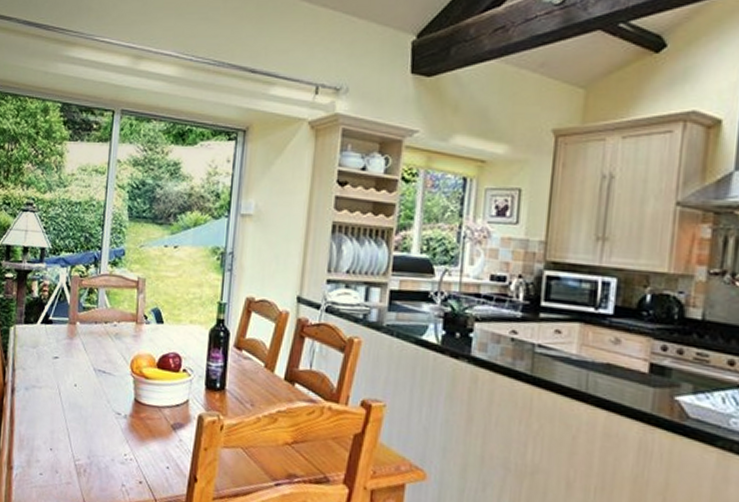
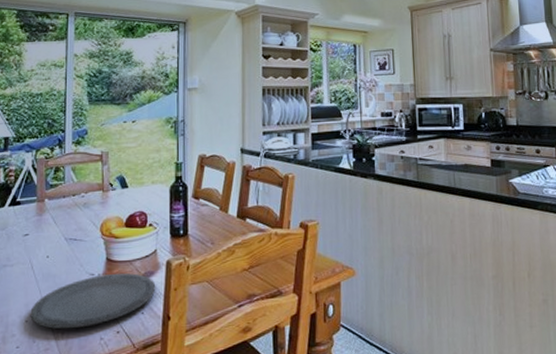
plate: none [54,416,185,469] -> present [30,273,156,329]

